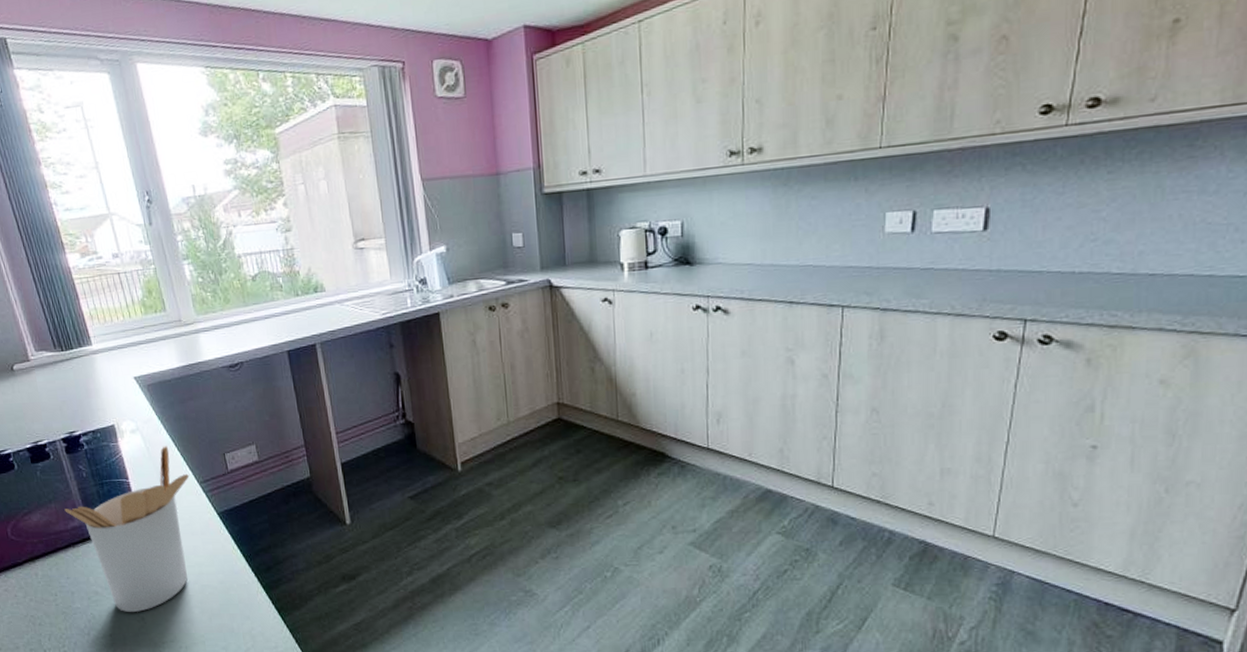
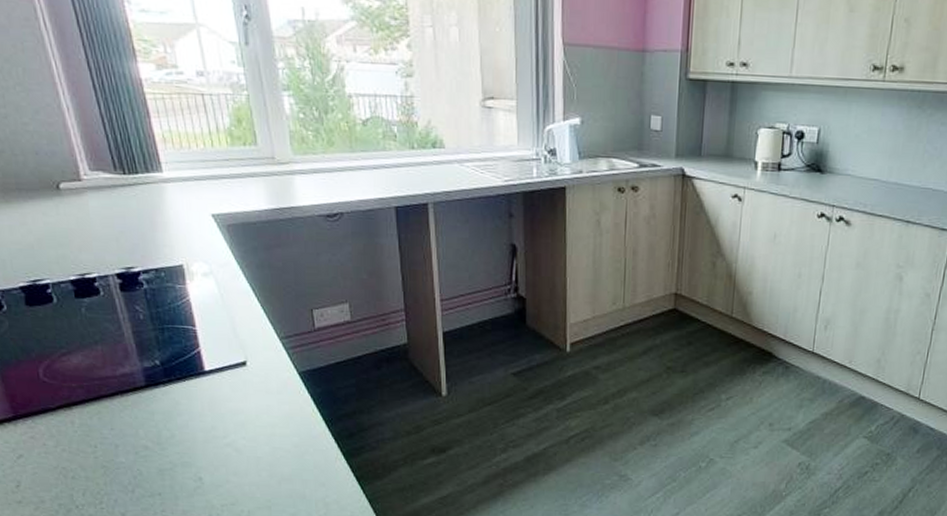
utensil holder: present [64,446,190,612] -> none [113,294,269,471]

